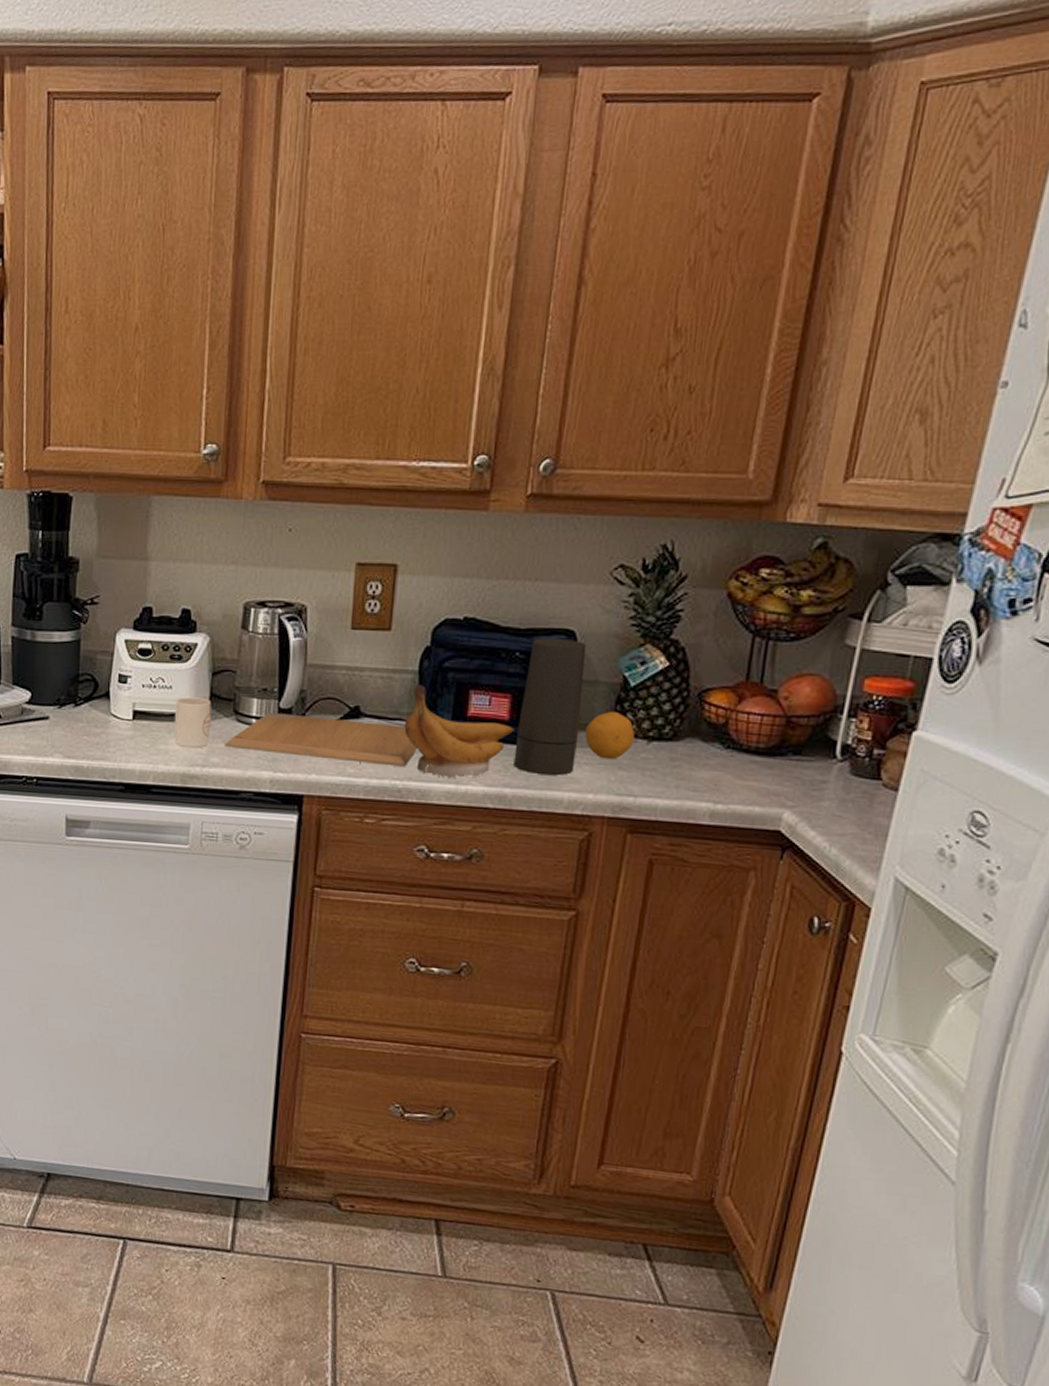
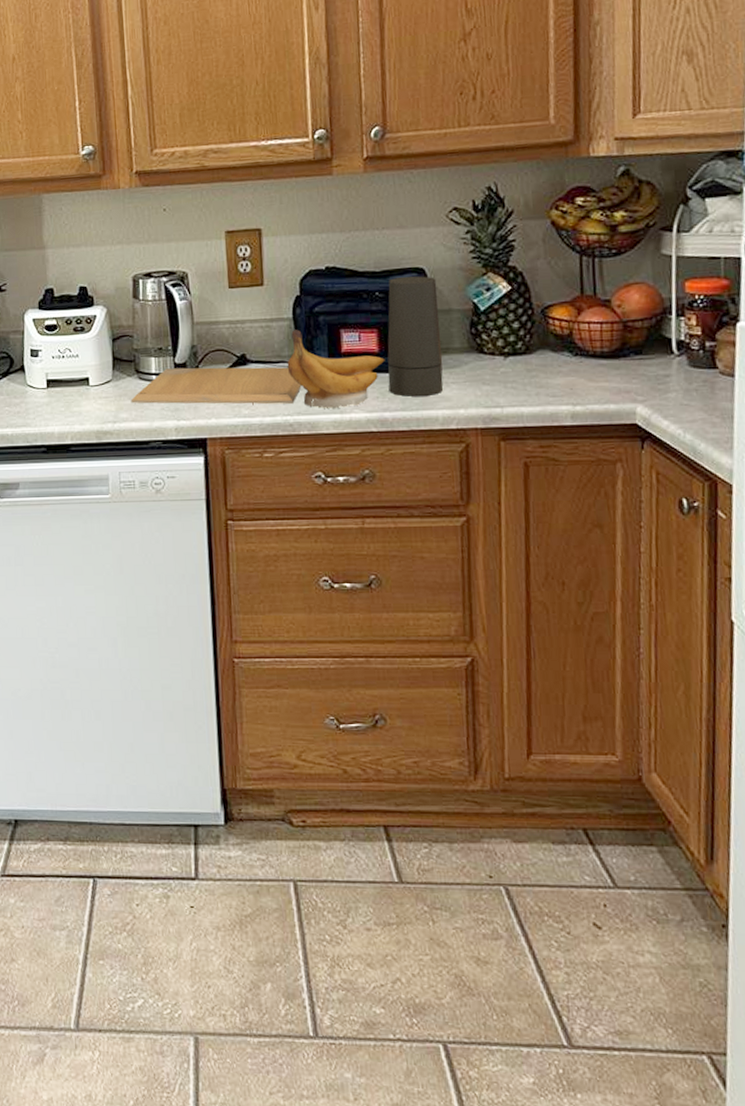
mug: present [173,697,212,749] -> none [83,362,117,408]
fruit: present [585,712,635,760] -> none [448,335,492,377]

